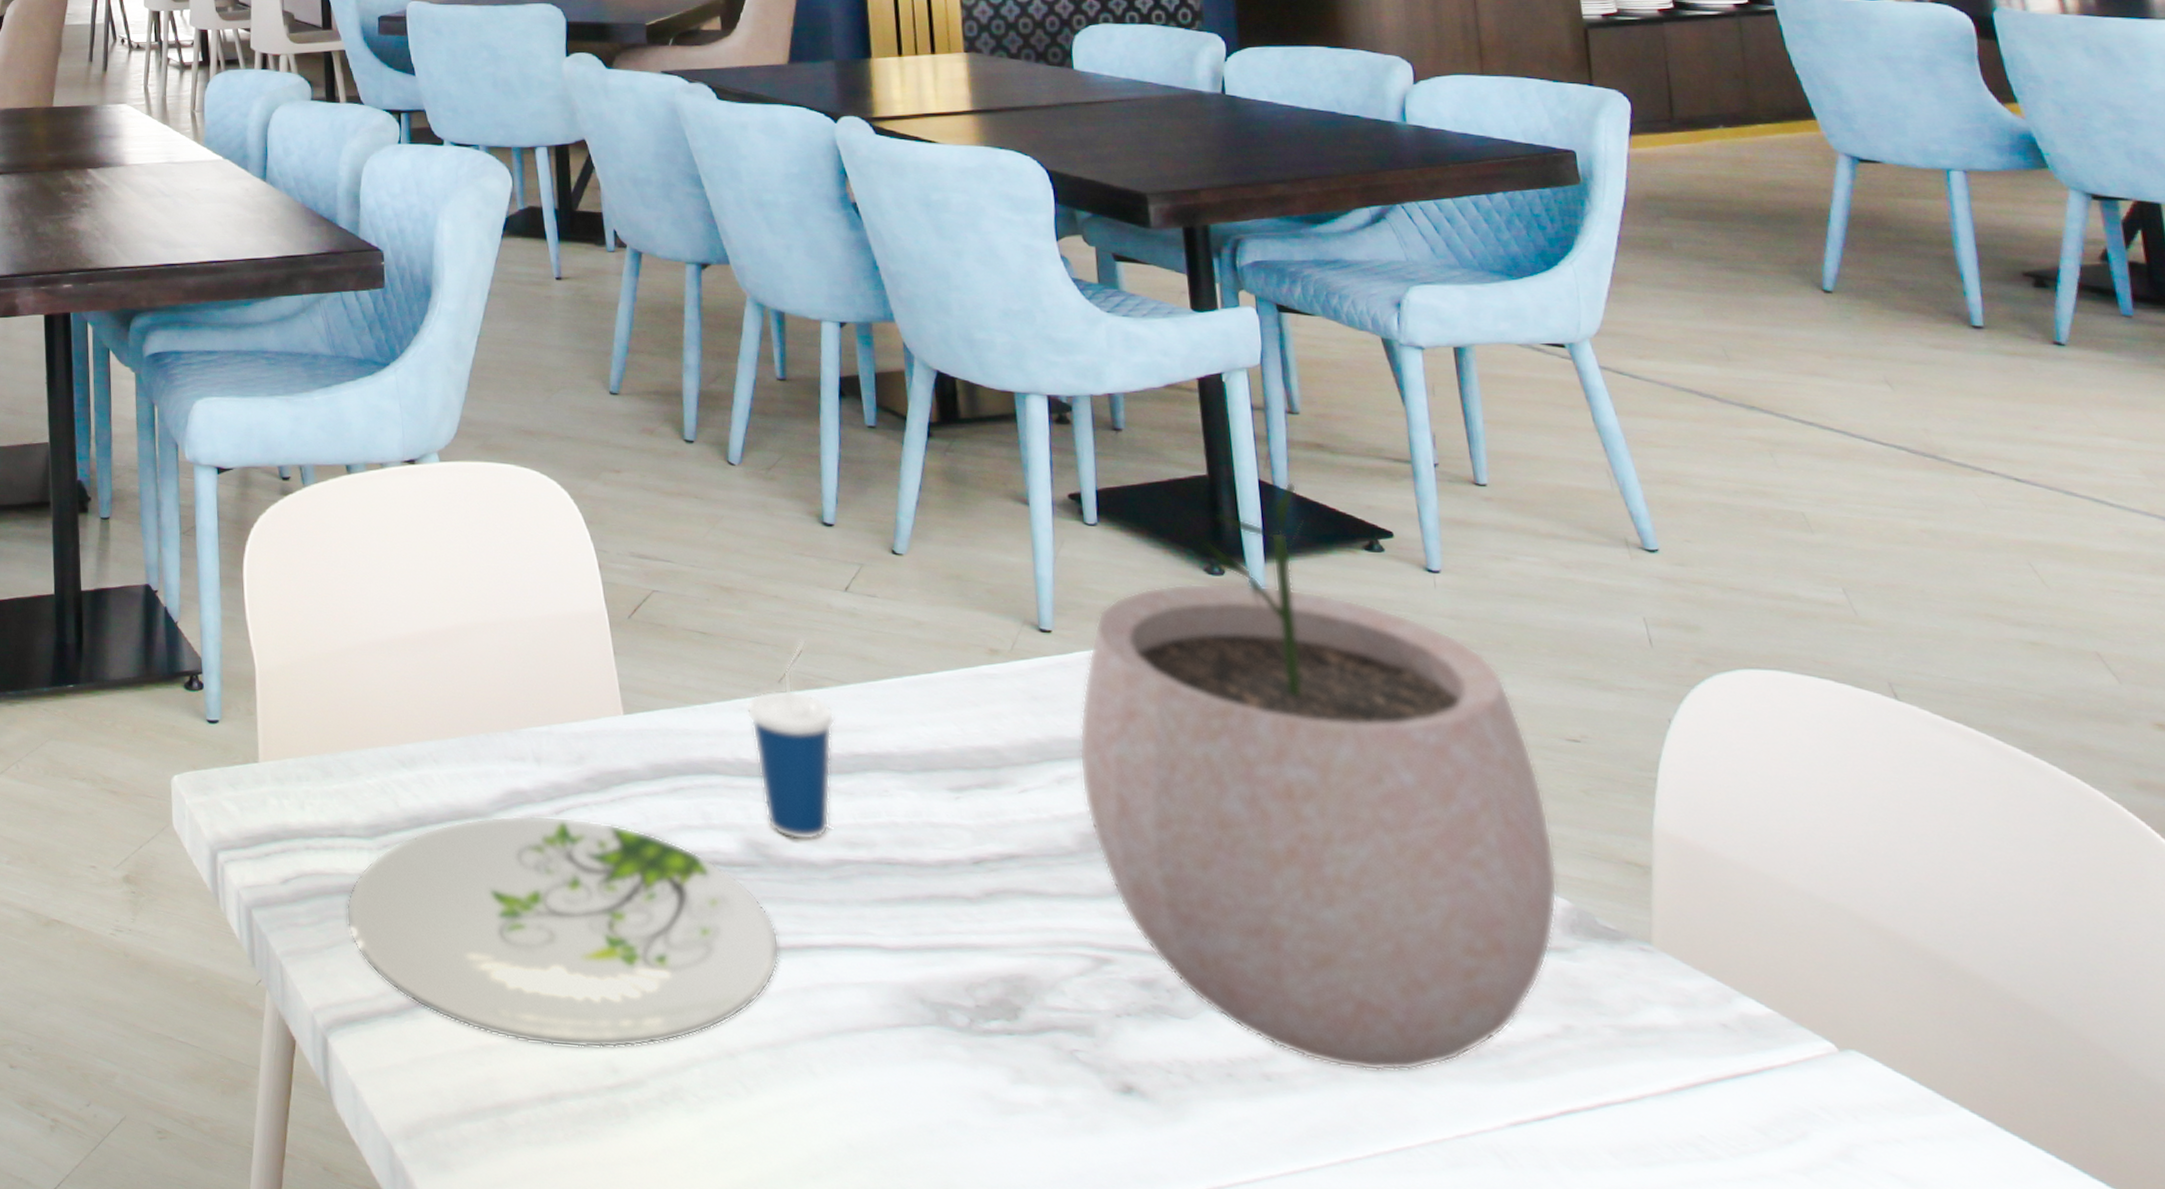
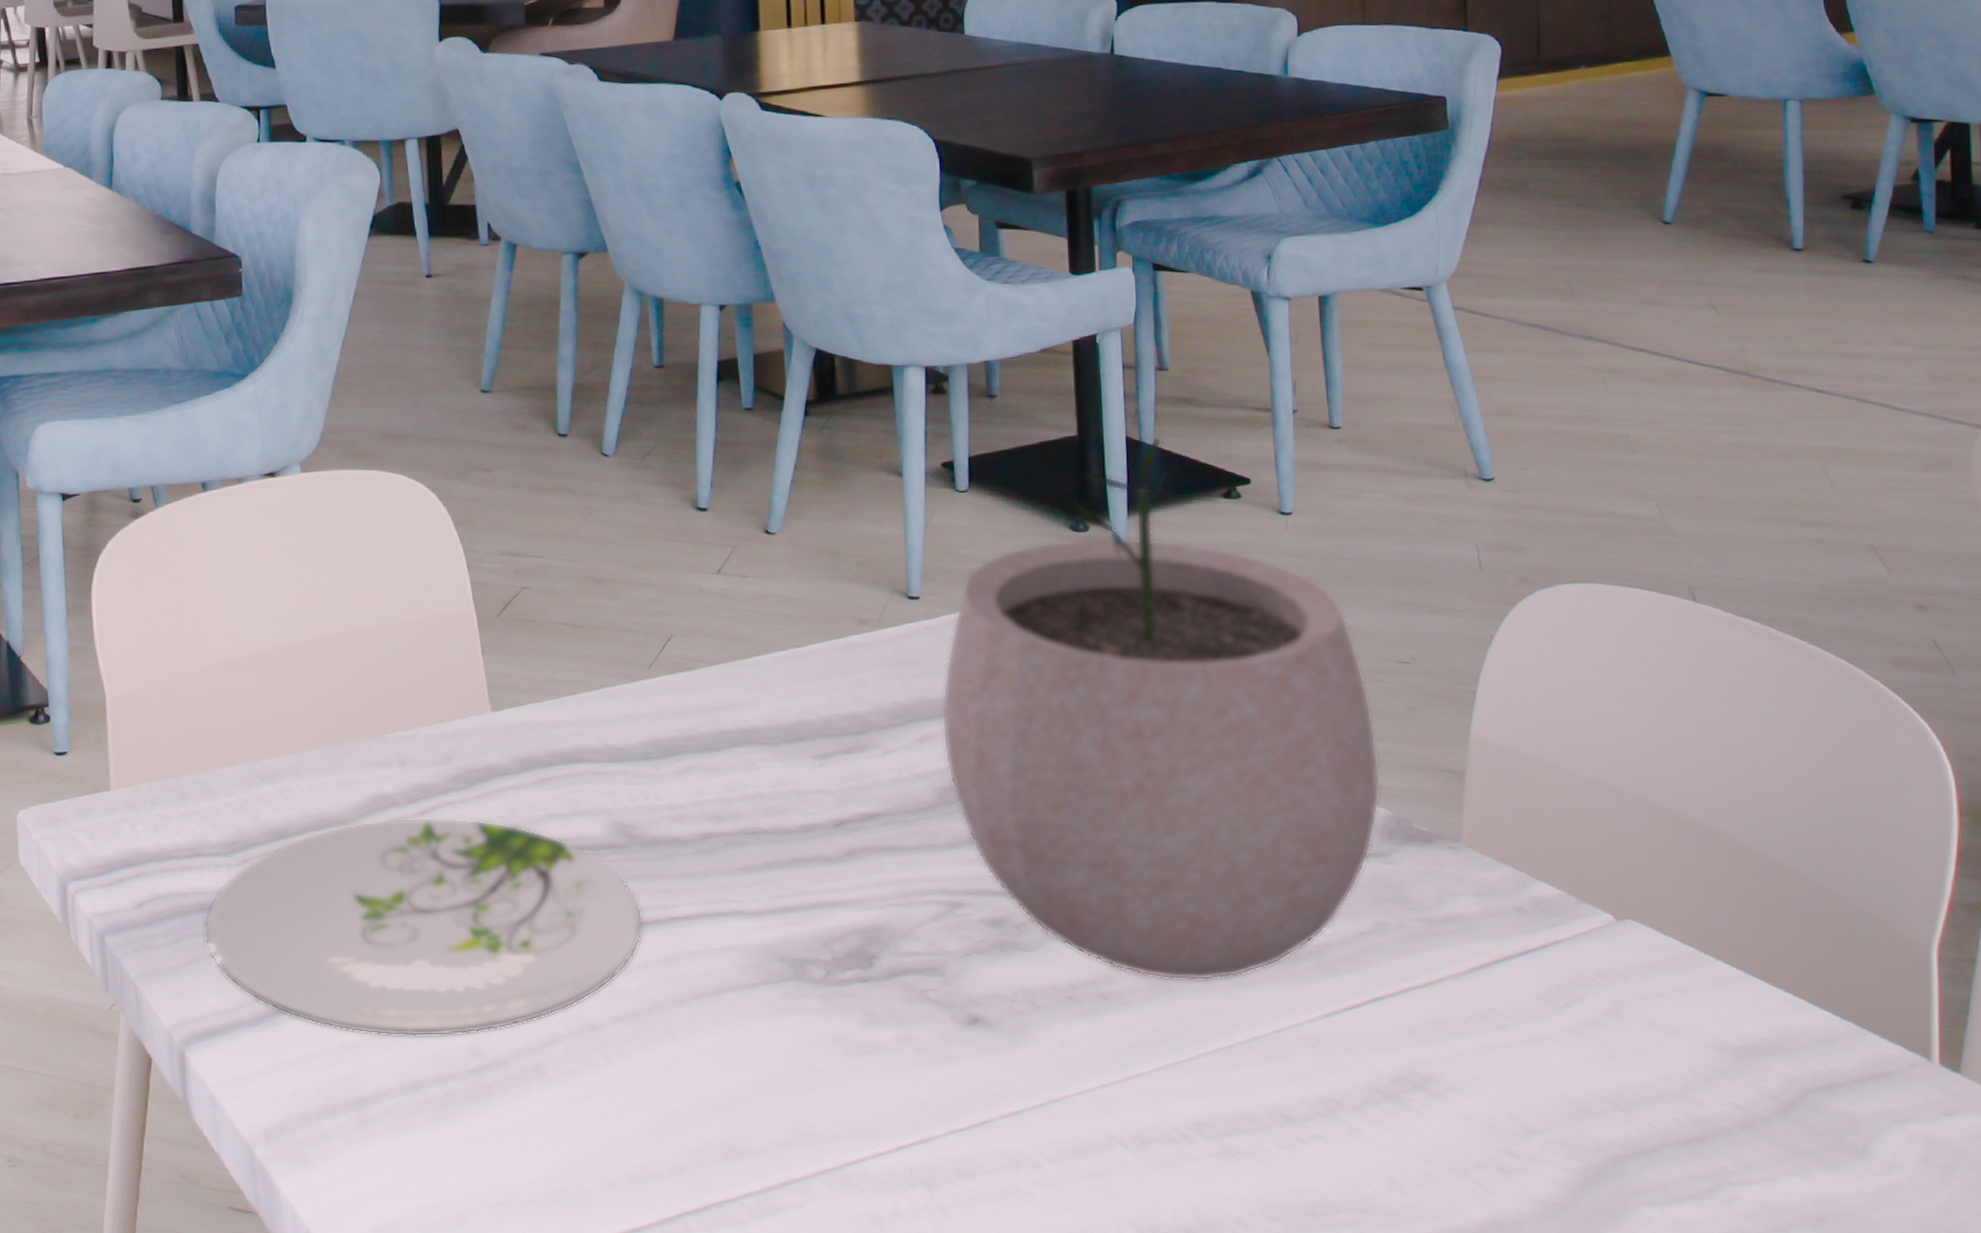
cup: present [746,639,835,841] -> none [615,624,704,819]

